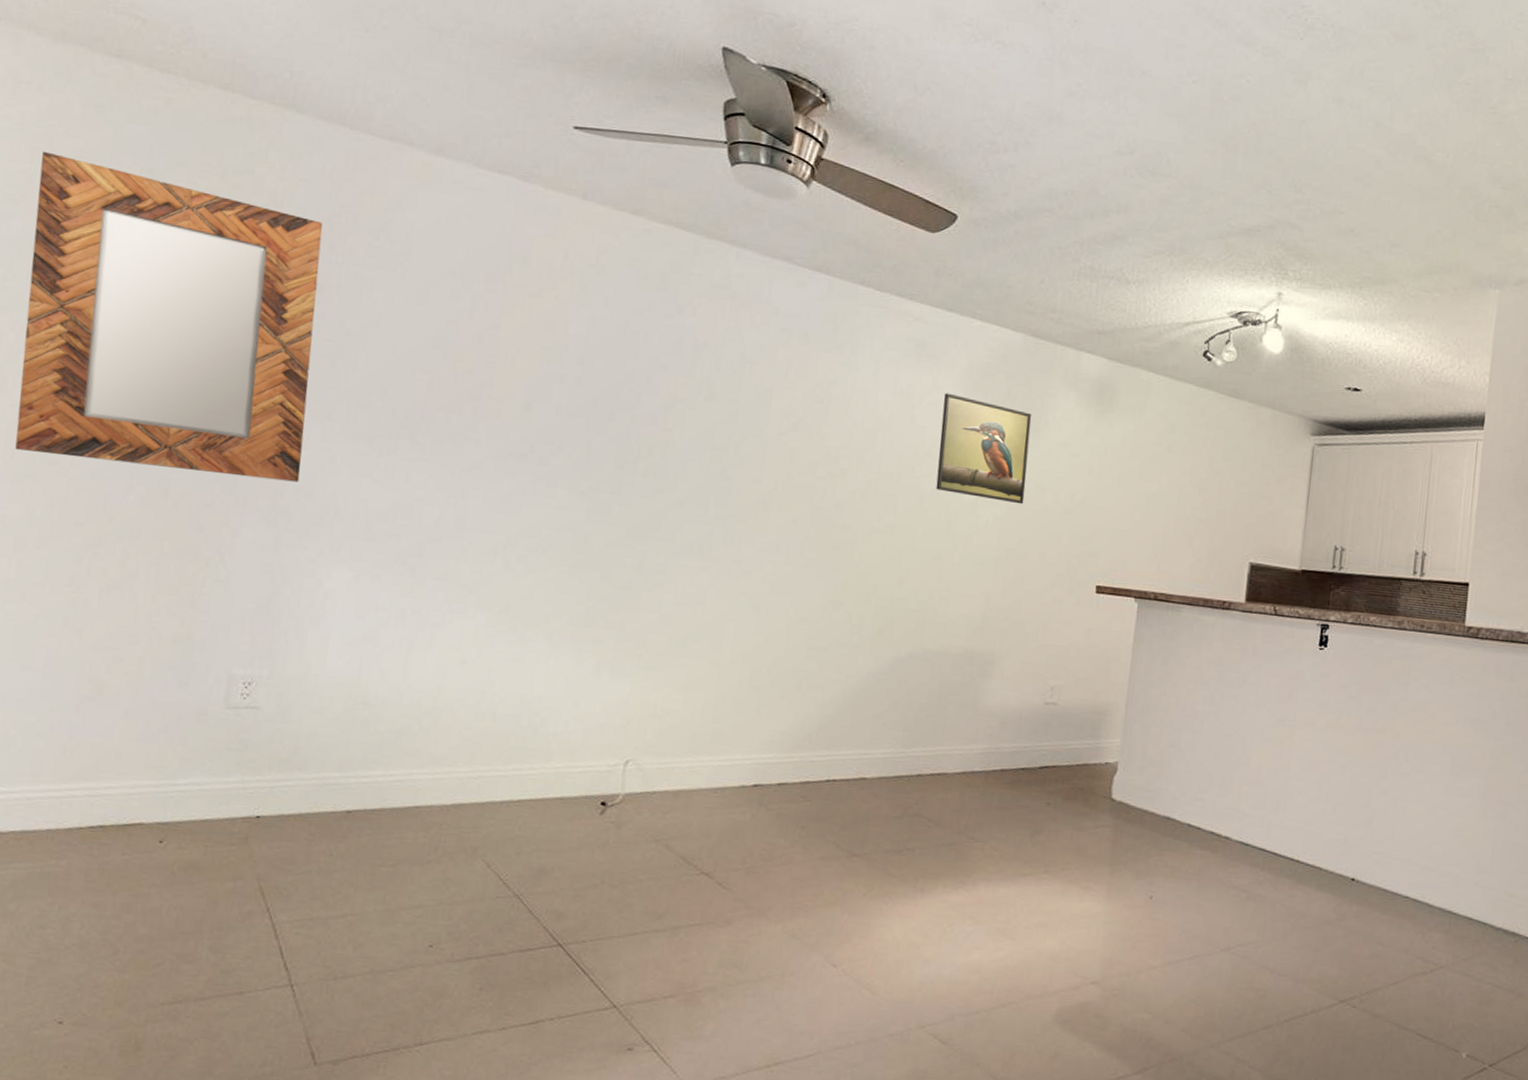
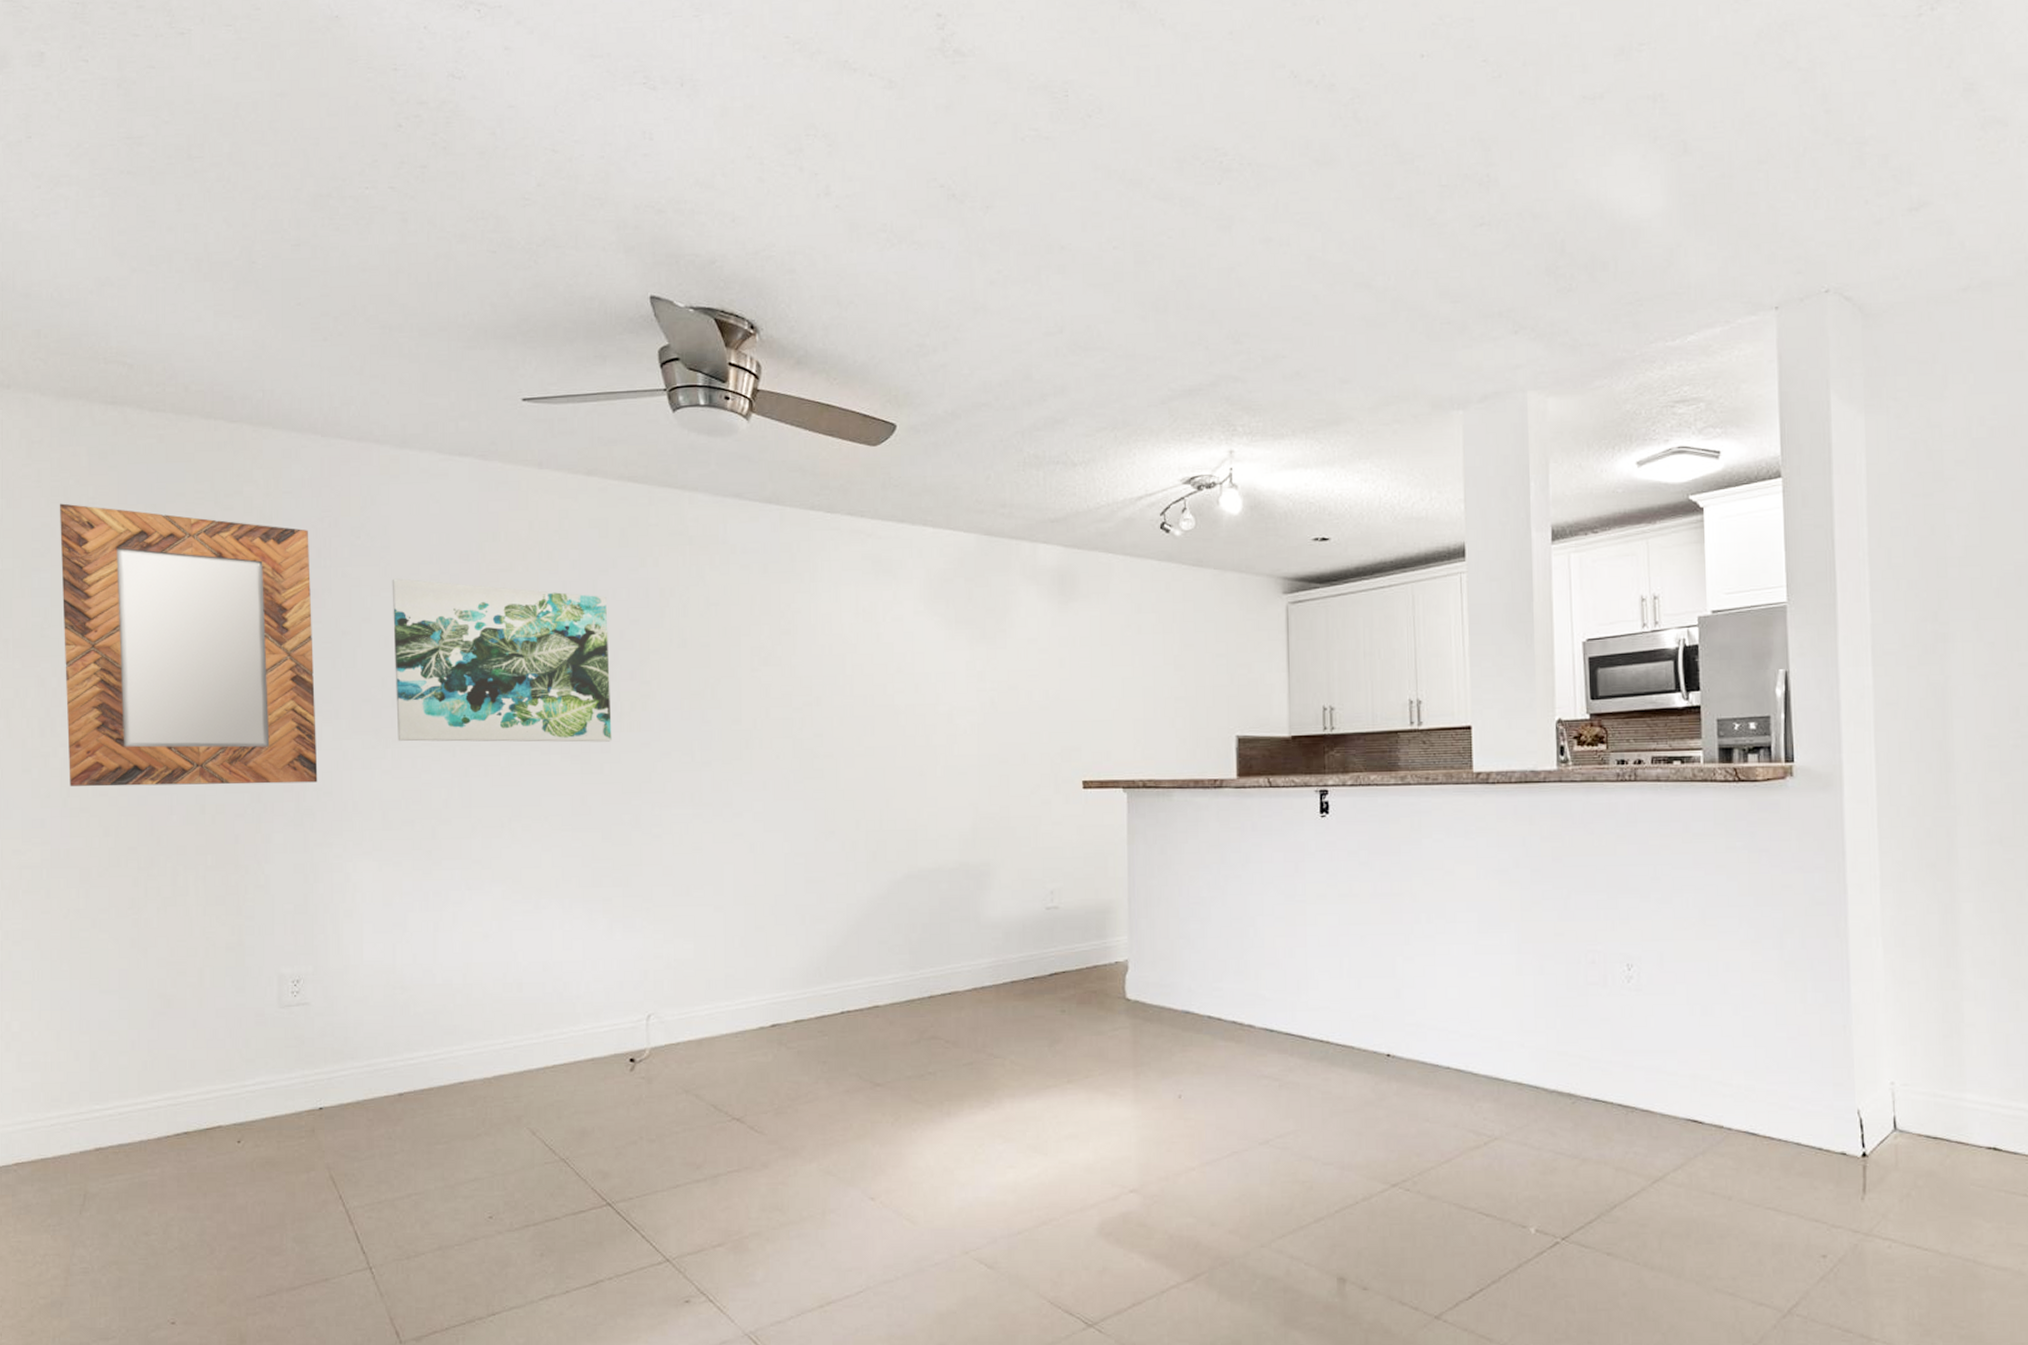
wall art: none [393,286,637,484] -> present [392,578,612,742]
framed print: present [936,393,1032,505] -> none [907,605,999,708]

